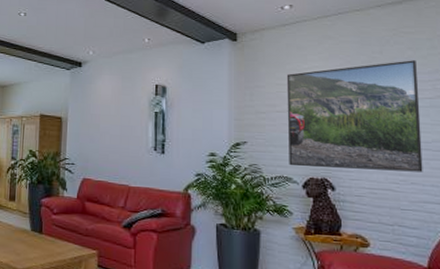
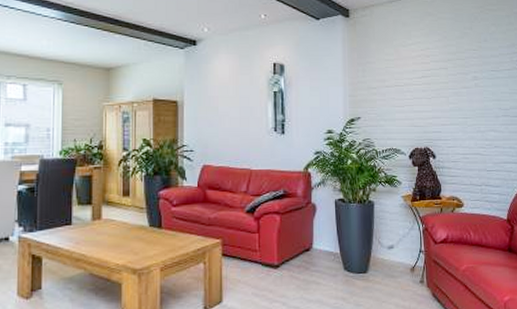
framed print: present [286,60,423,172] -> none [394,35,504,138]

